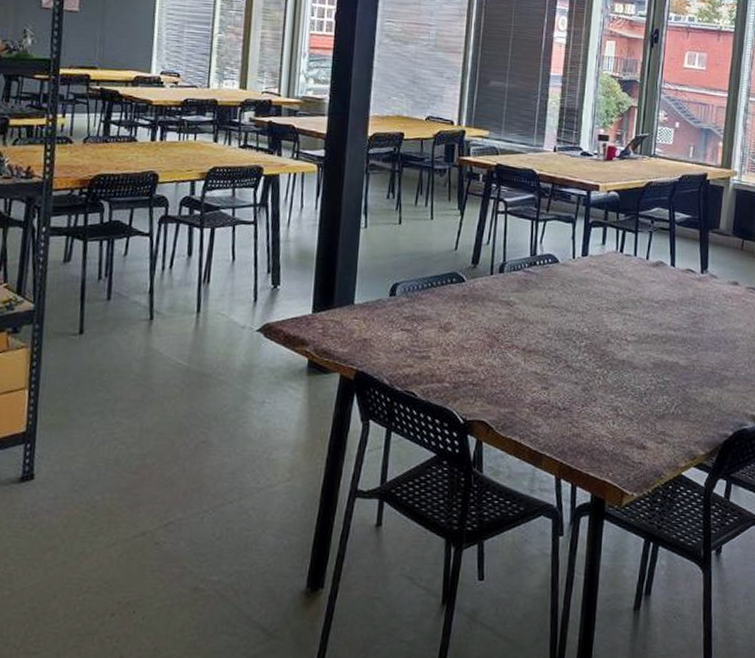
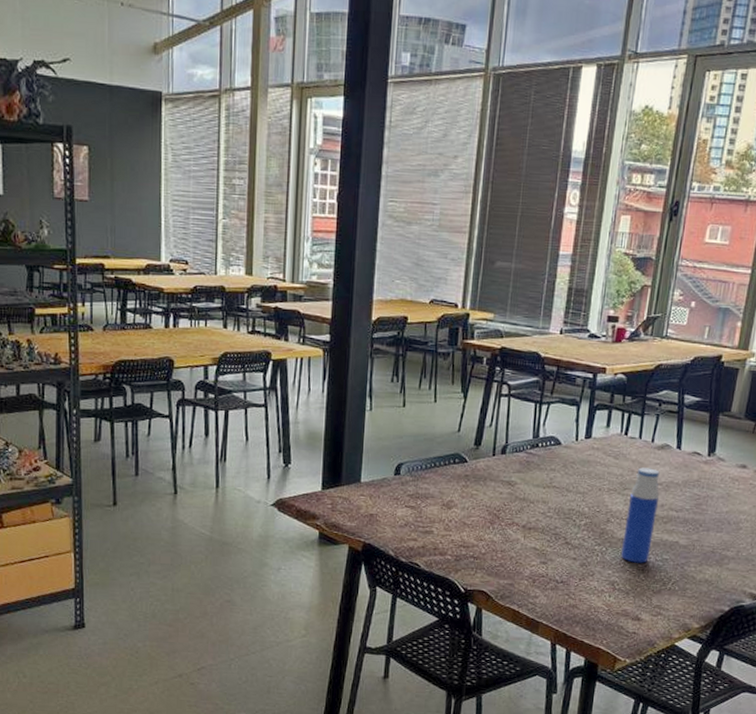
water bottle: none [623,285,657,386] -> present [621,467,660,563]

